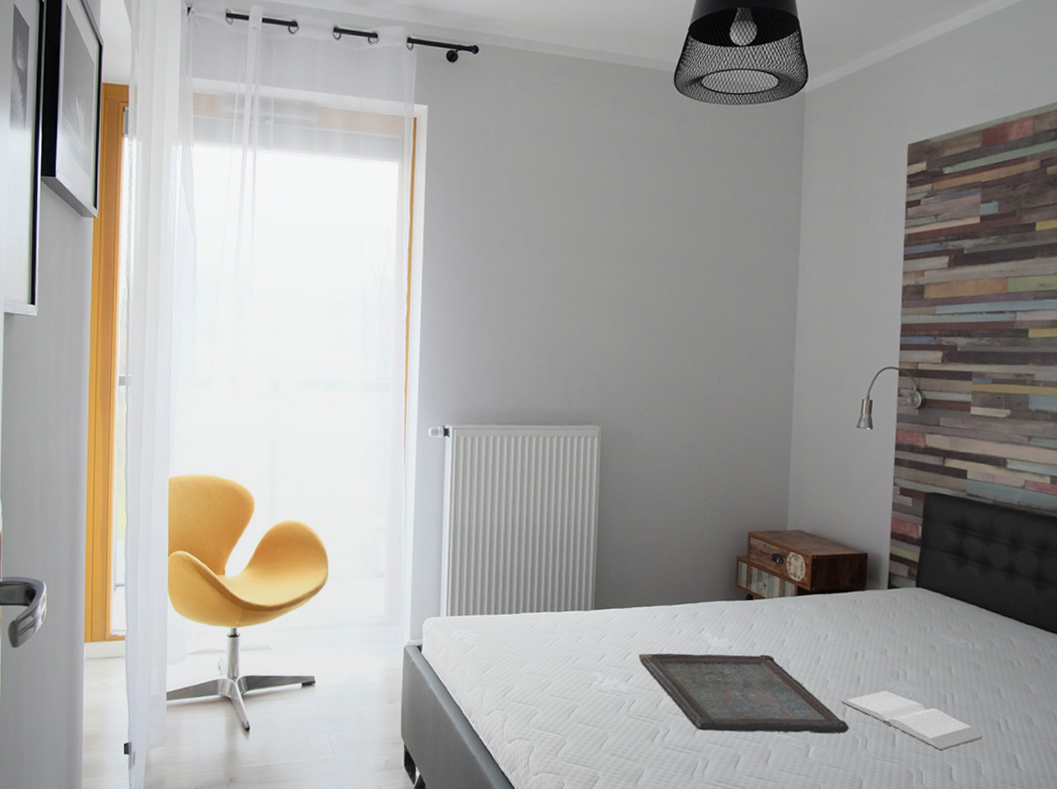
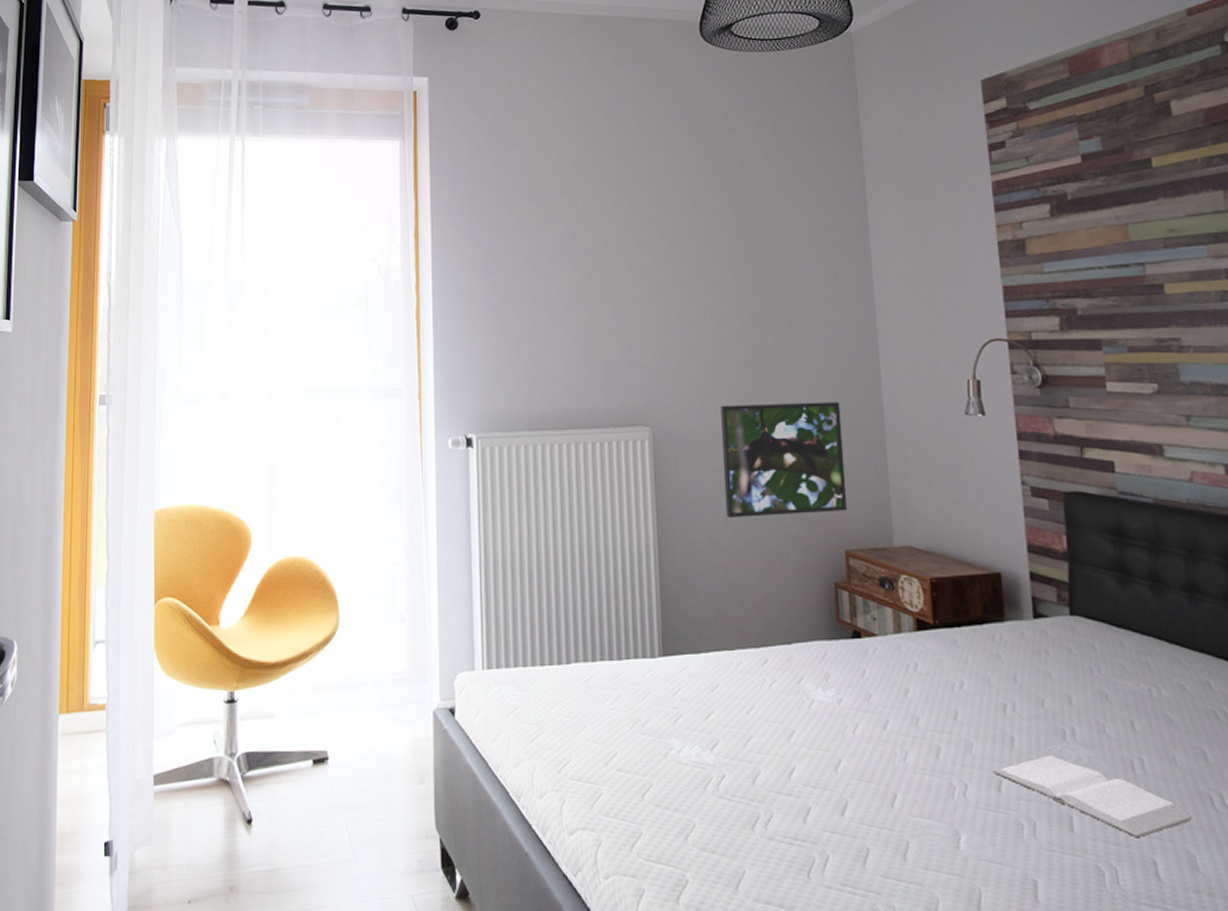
serving tray: present [638,653,849,734] -> none [723,710,1009,817]
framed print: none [656,411,758,503] -> present [720,402,848,519]

